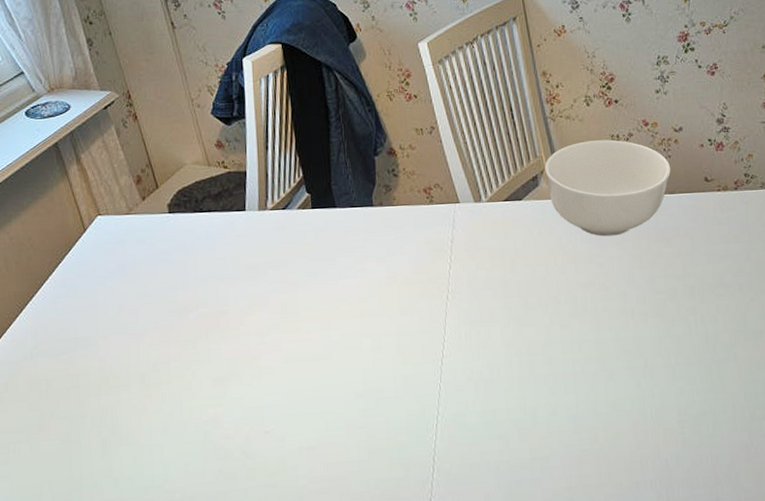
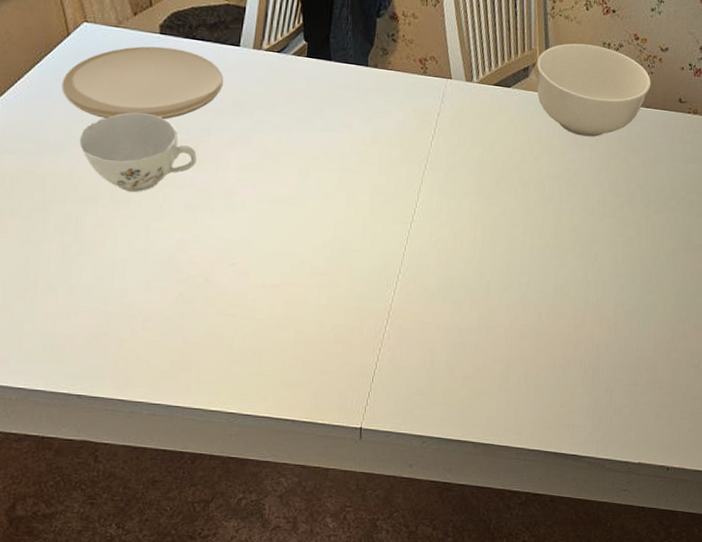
plate: none [84,224,235,306] -> present [61,46,224,120]
teacup: none [106,293,219,375] -> present [79,112,197,193]

